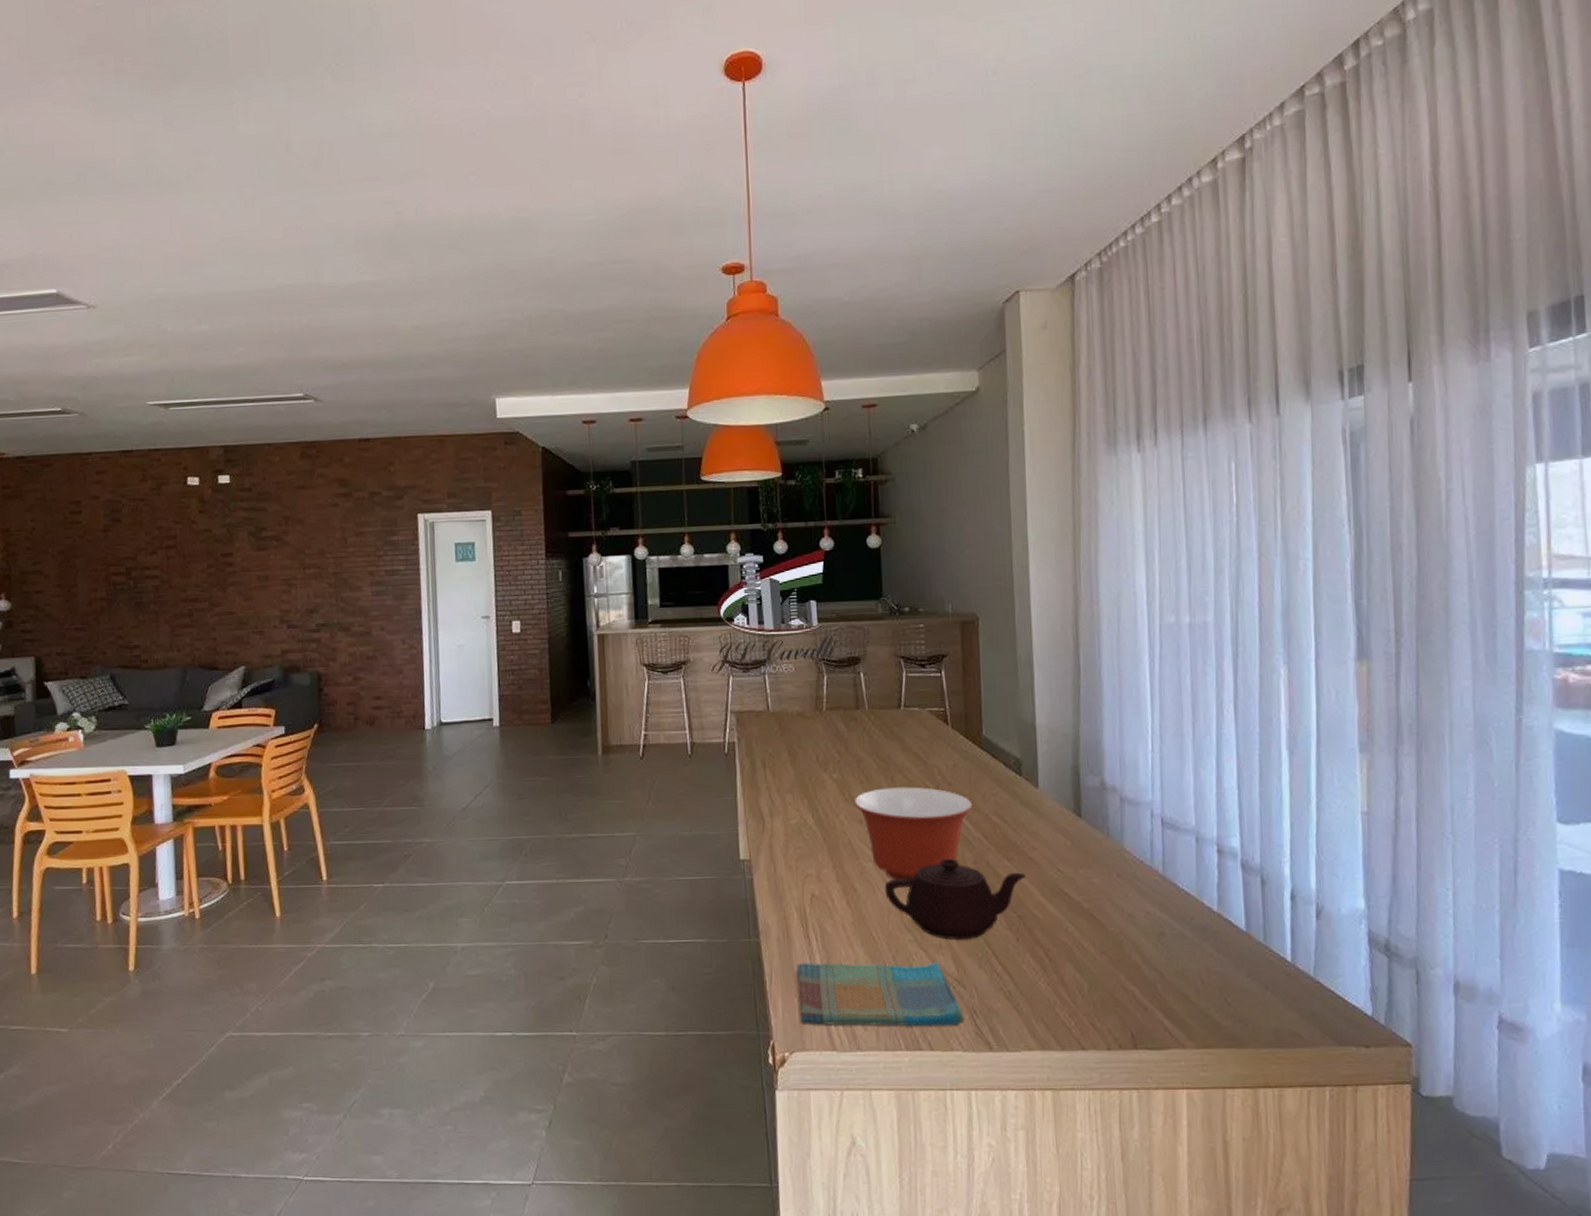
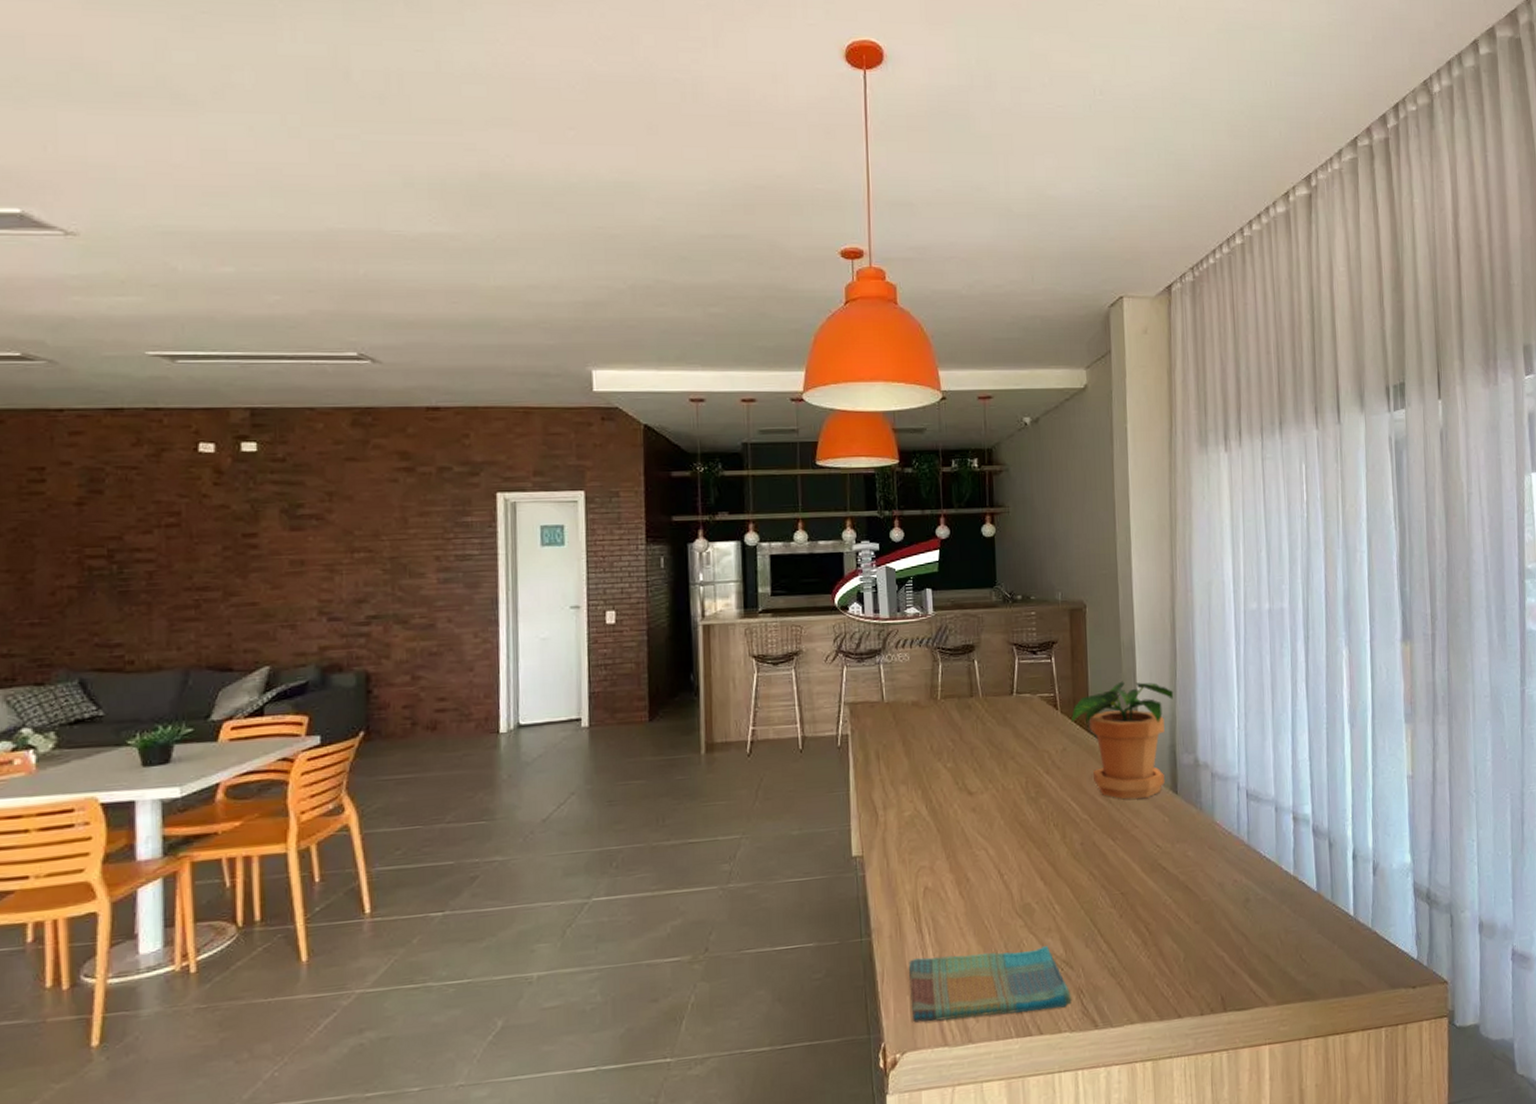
mixing bowl: present [854,787,973,879] -> none [967,772,1080,866]
teapot: present [885,858,1026,941] -> none [997,841,1128,922]
potted plant: none [962,697,1077,820] -> present [1070,681,1174,800]

